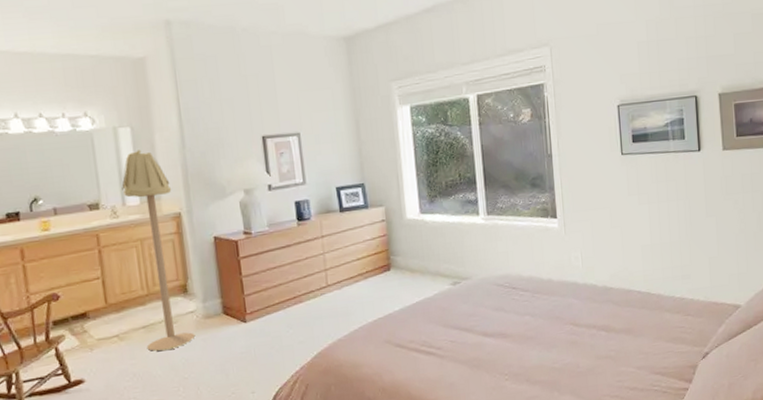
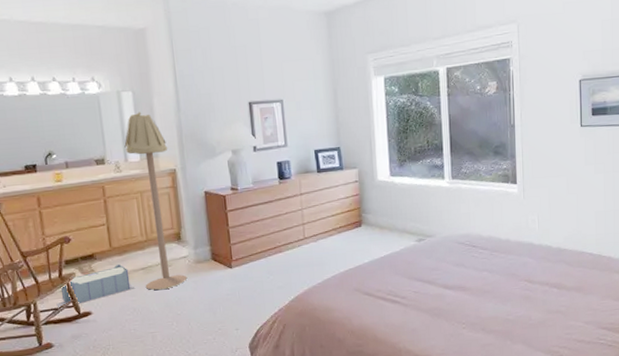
storage bin: none [42,323,134,378] -> present [56,264,135,309]

